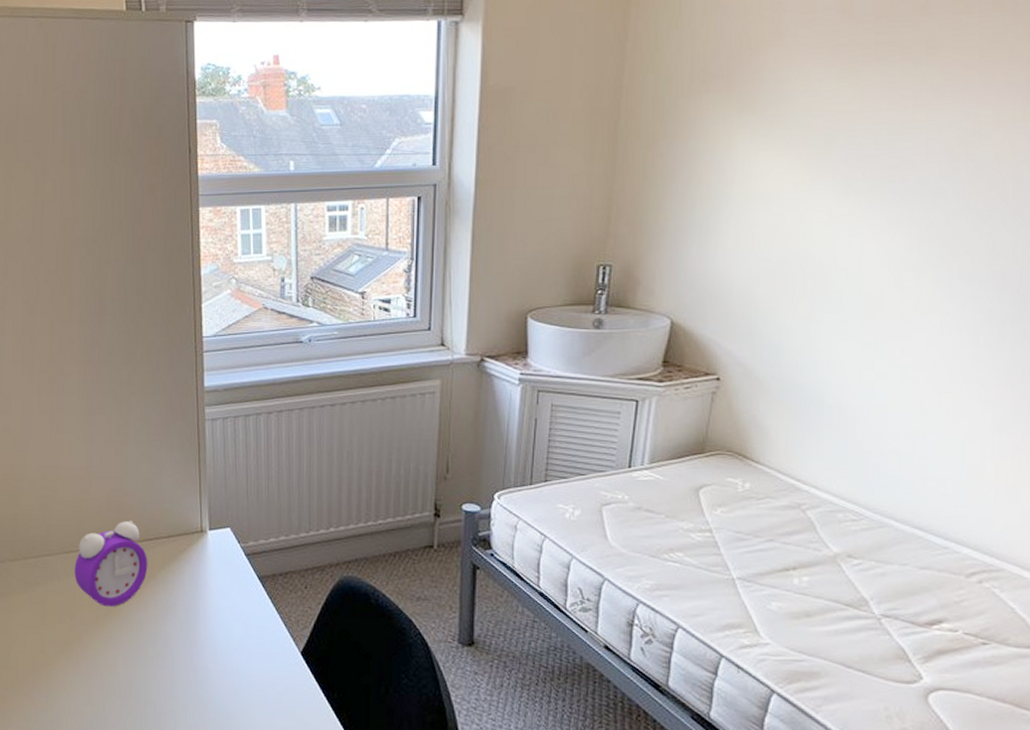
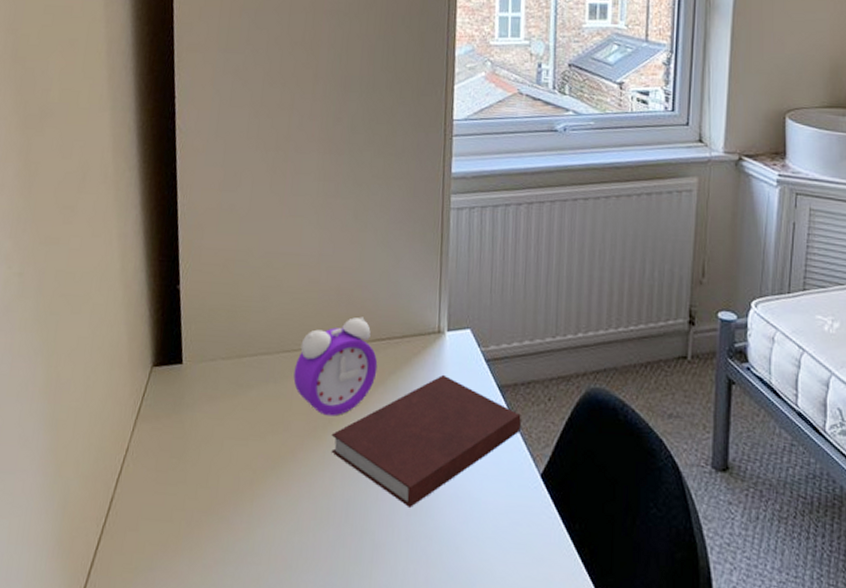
notebook: none [112,568,281,682] -> present [331,374,521,507]

